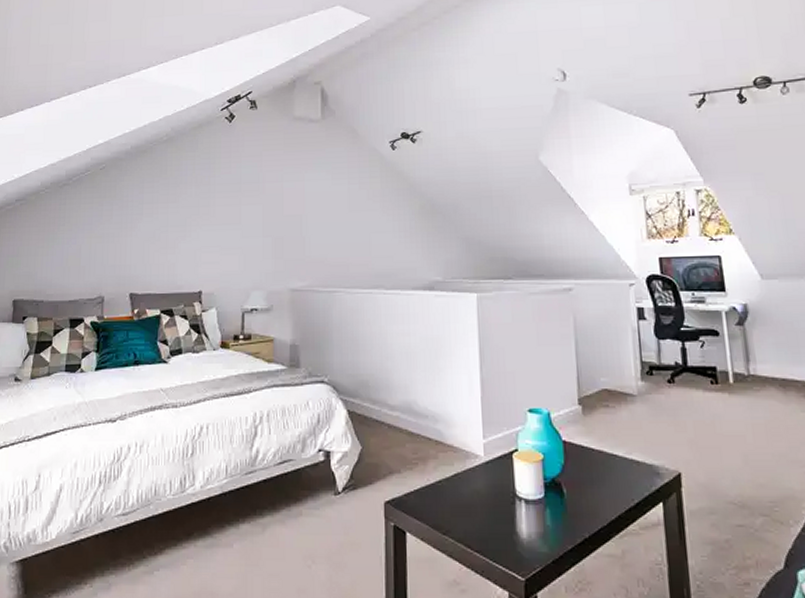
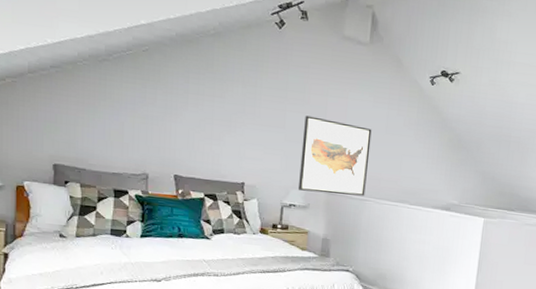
wall art: none [260,206,334,291] -> present [299,115,372,196]

